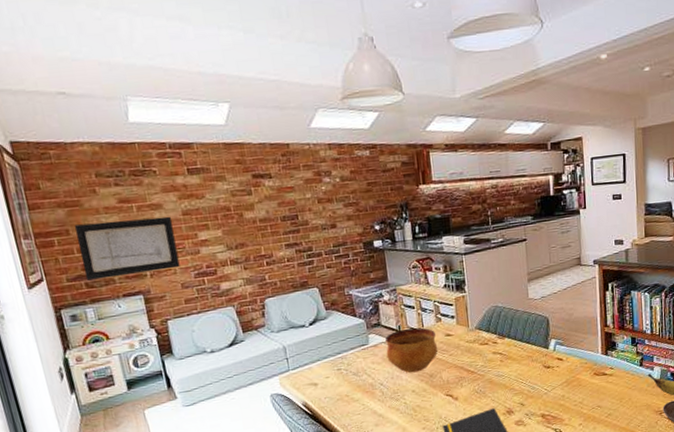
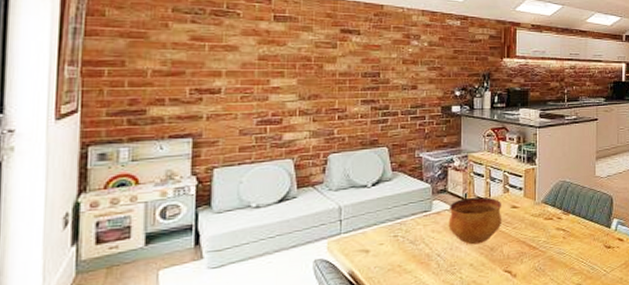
wall art: present [74,216,180,281] -> none [130,57,244,117]

